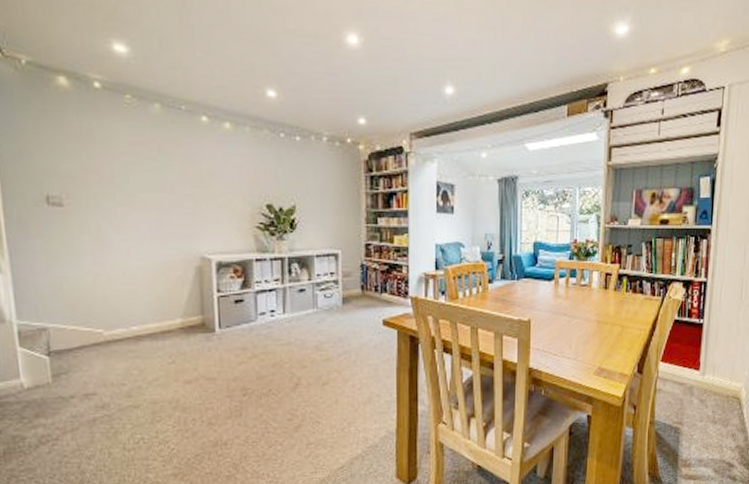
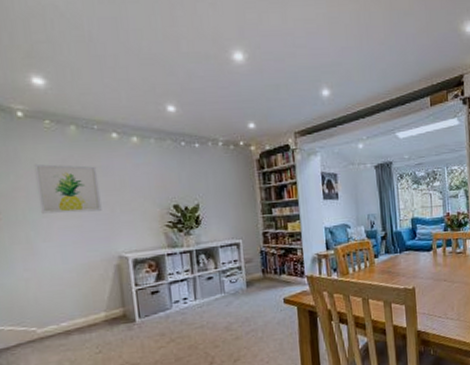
wall art: none [110,144,185,204] -> present [34,163,102,214]

